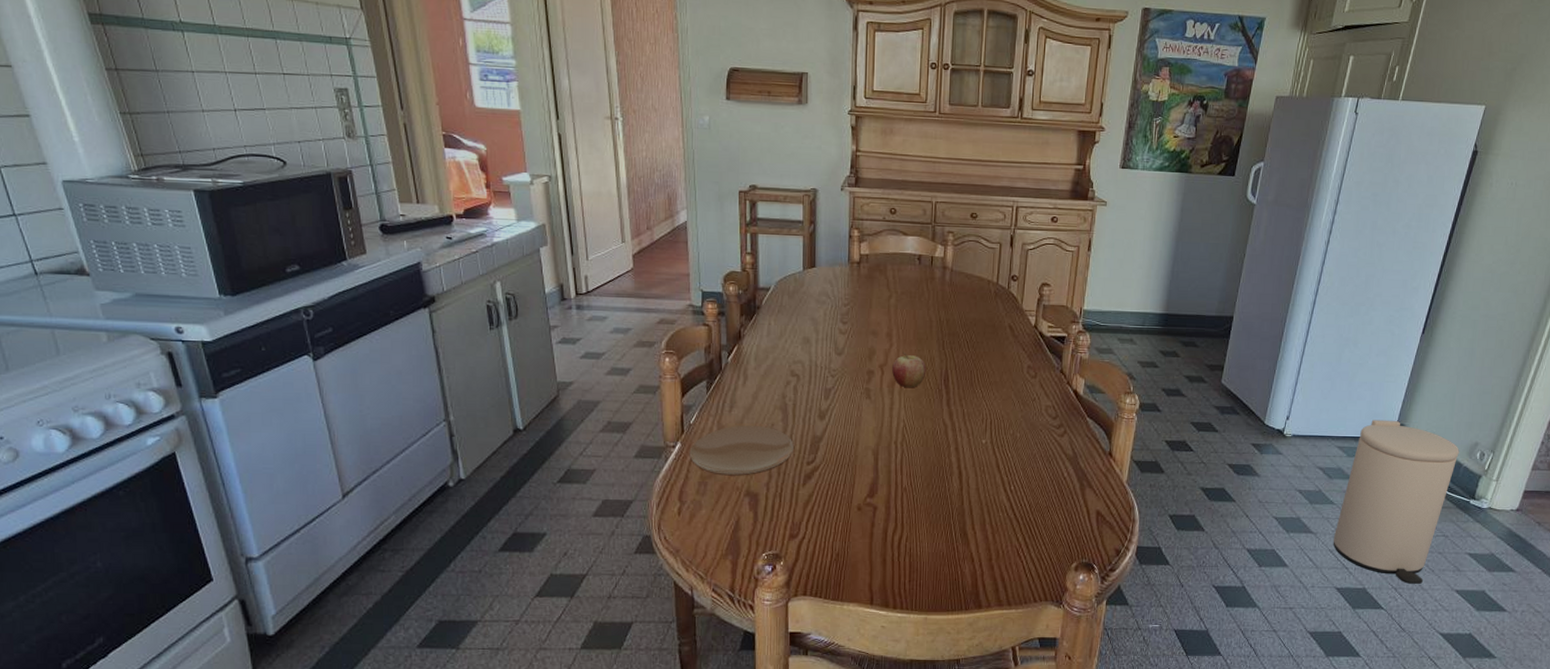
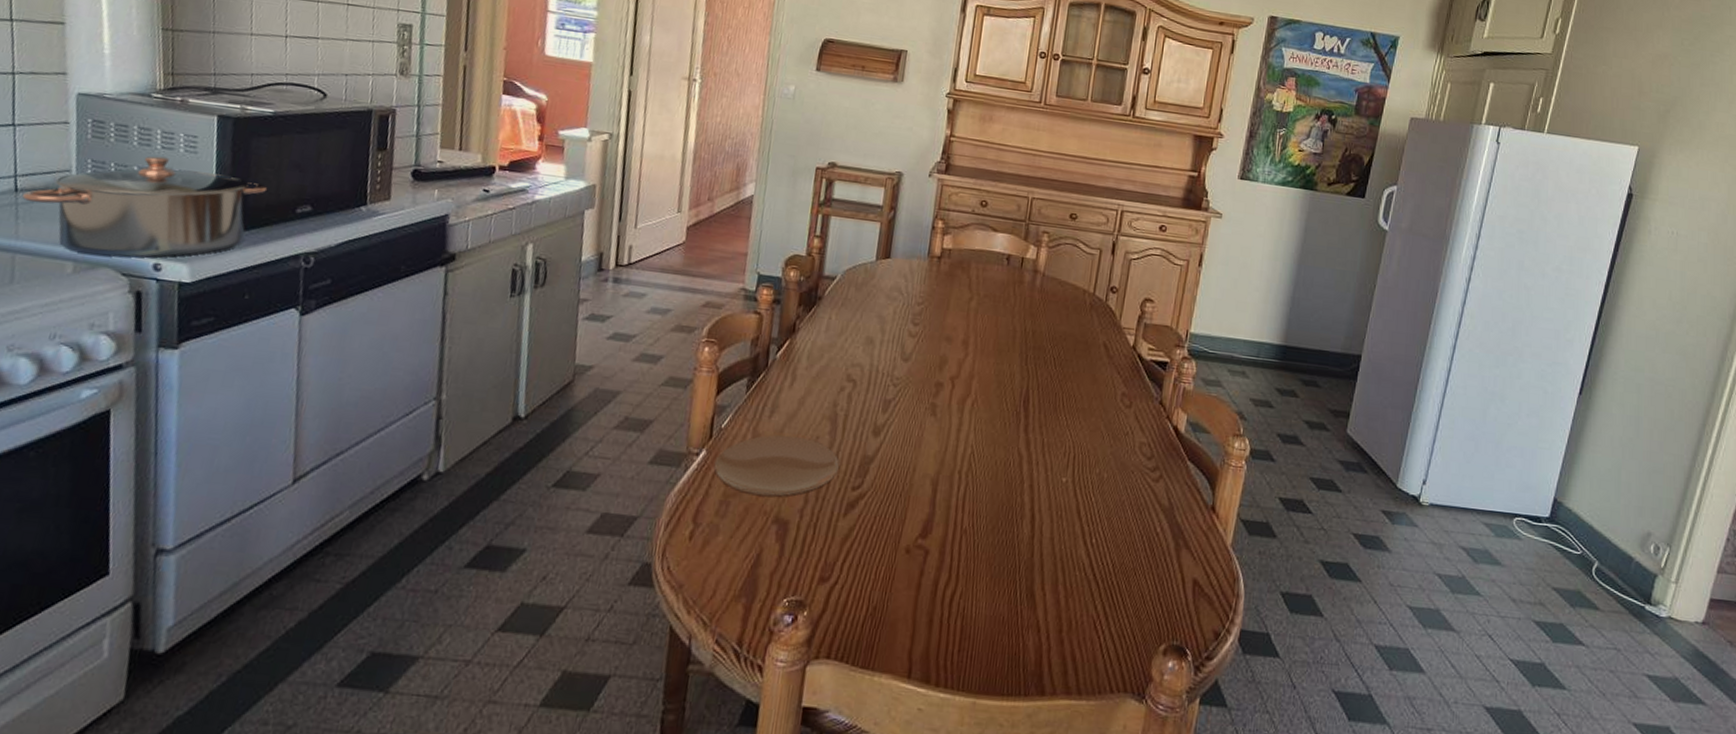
cooking pot: none [43,232,256,325] -> present [22,156,268,258]
fruit: present [892,351,927,388] -> none [964,363,1005,408]
pedal bin: present [1333,419,1459,584] -> none [1480,493,1629,711]

